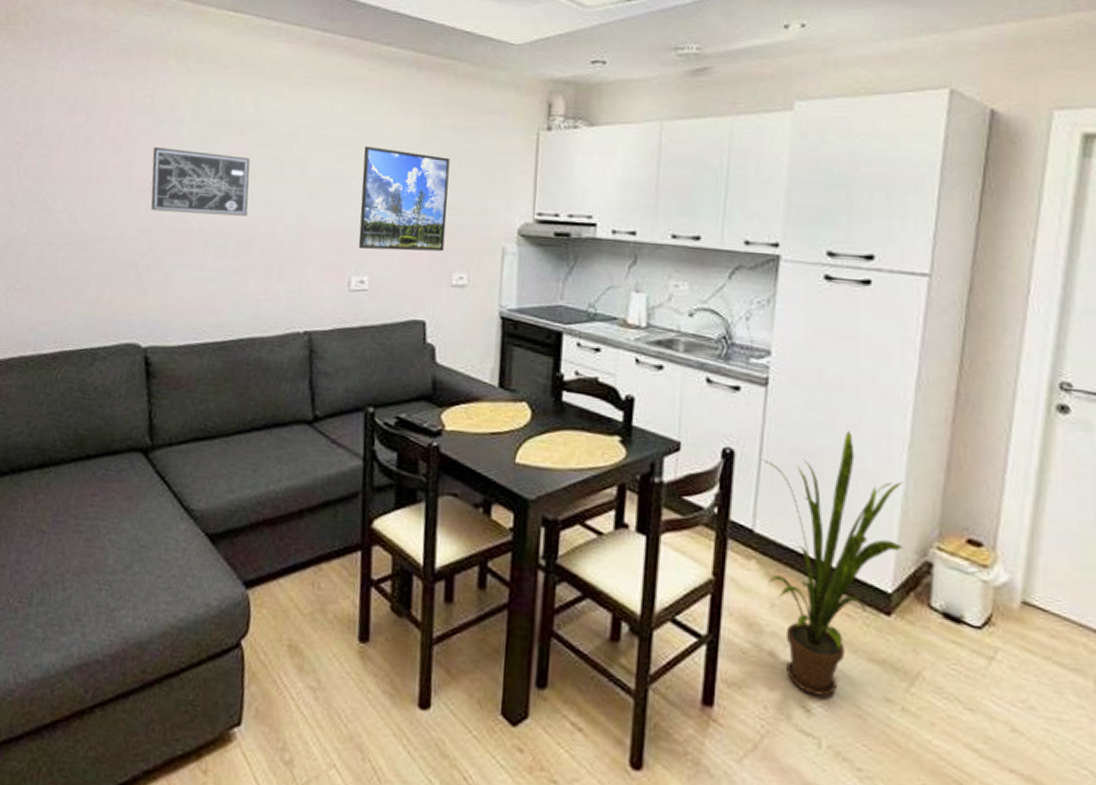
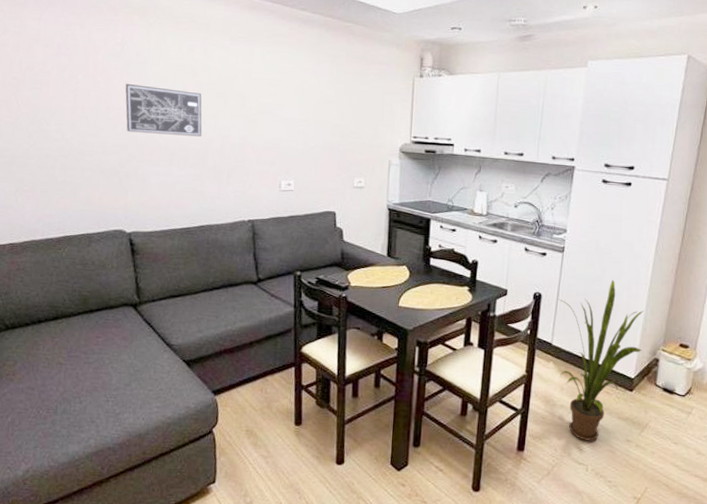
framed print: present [358,146,450,252] -> none [285,86,351,163]

